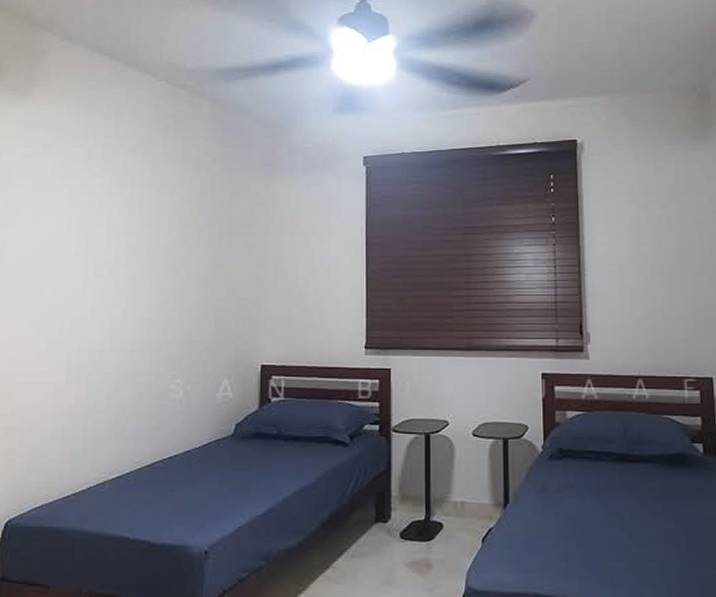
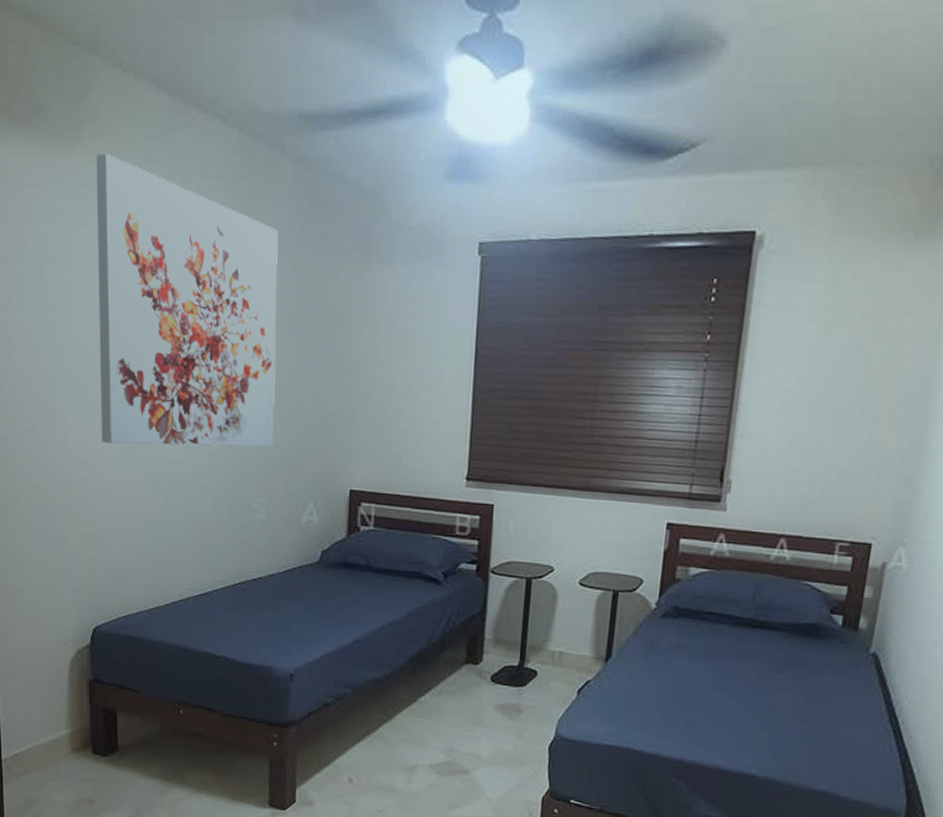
wall art: none [30,102,198,339] -> present [96,153,279,447]

